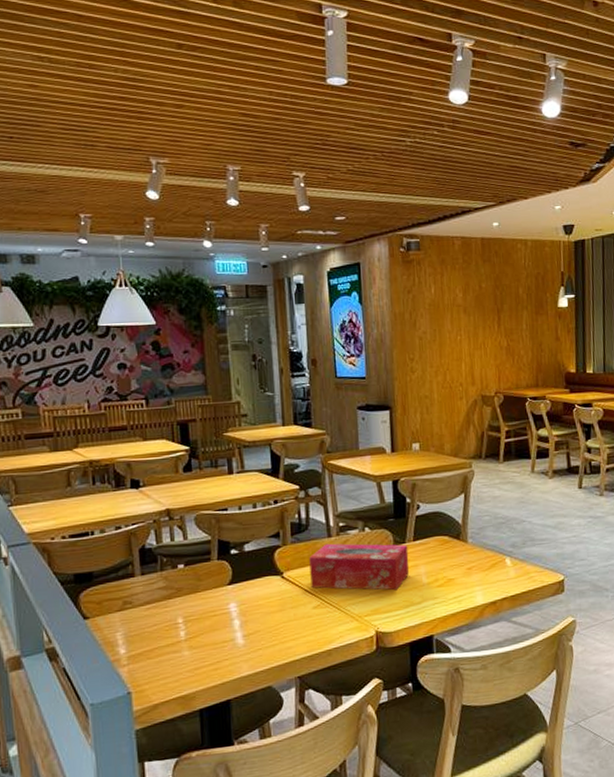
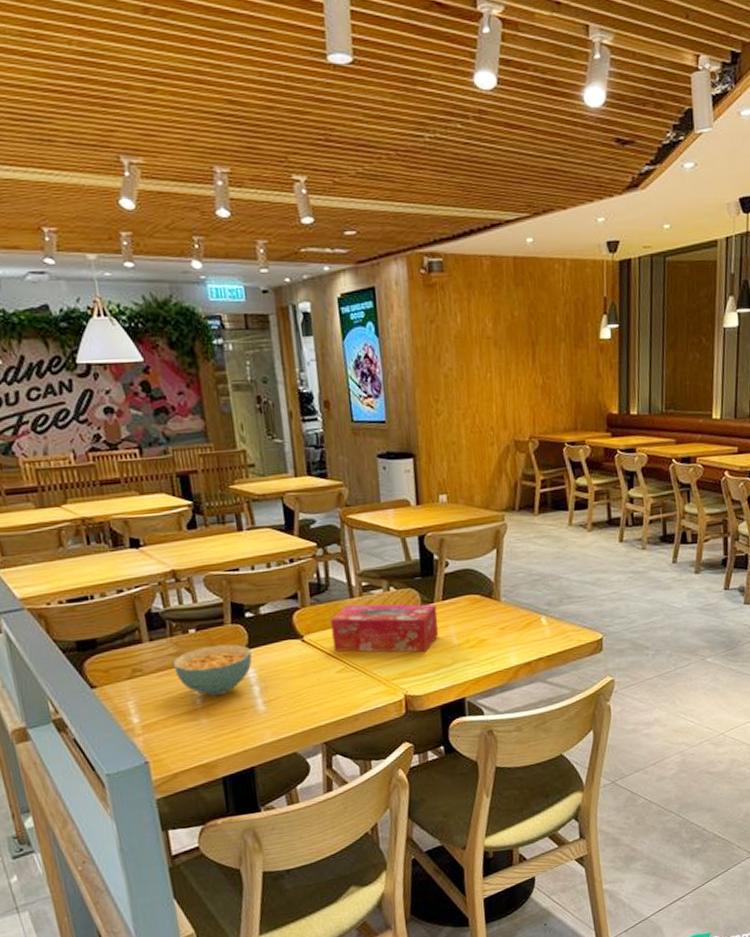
cereal bowl: none [161,579,234,629] -> present [172,644,252,696]

